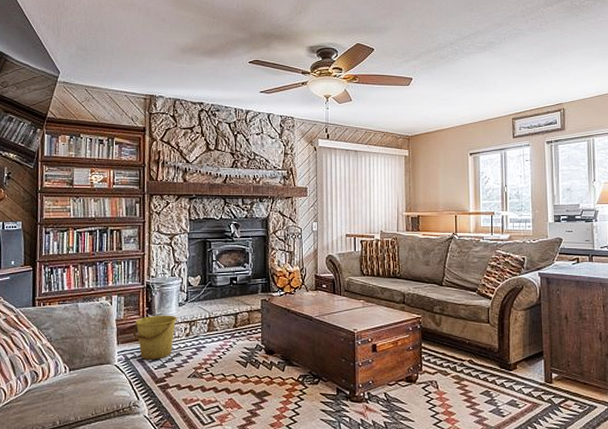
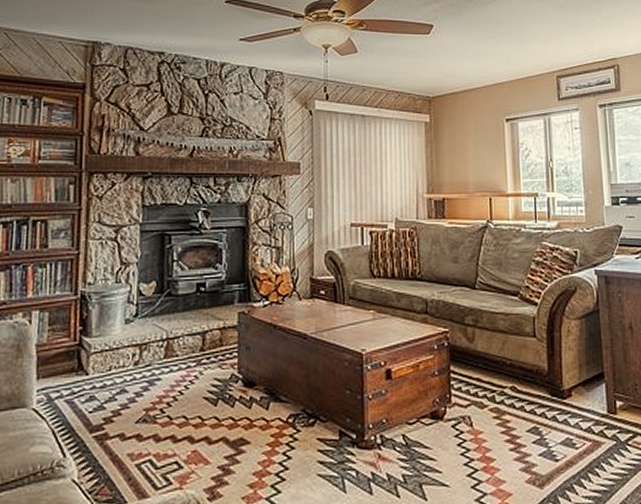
bucket: present [132,315,177,360] -> none [59,336,123,400]

